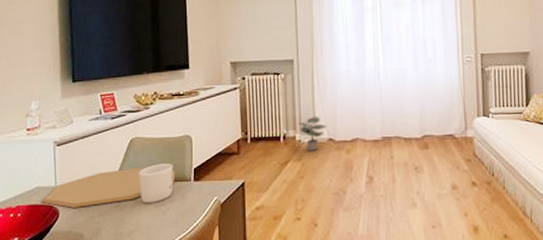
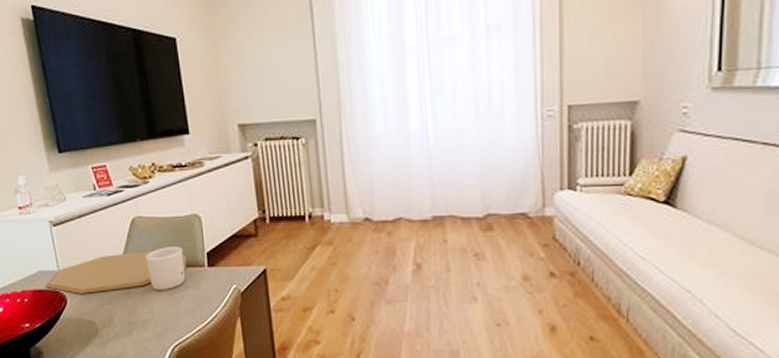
potted plant: present [297,116,328,151] -> none [325,190,363,233]

